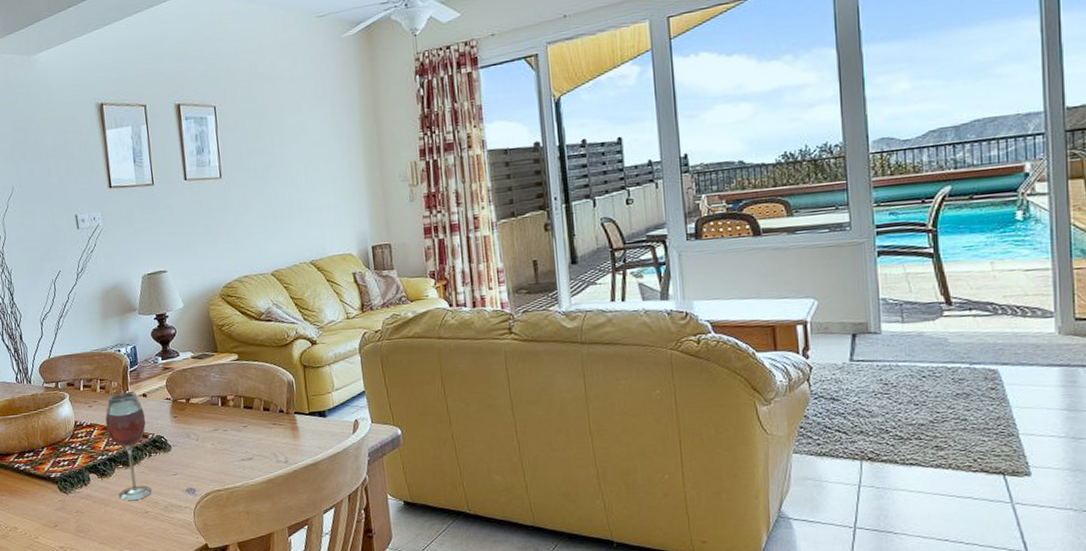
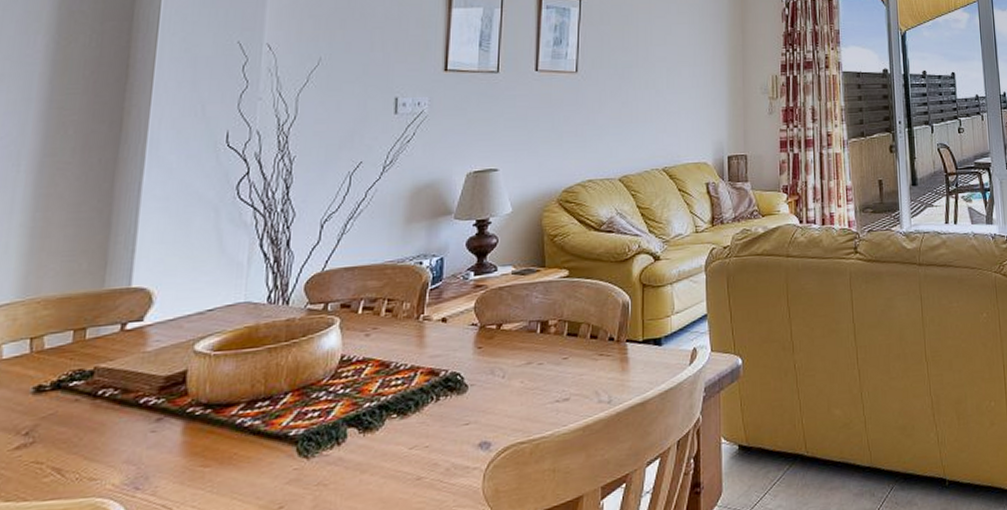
wineglass: present [105,392,152,501] -> none [384,316,440,464]

